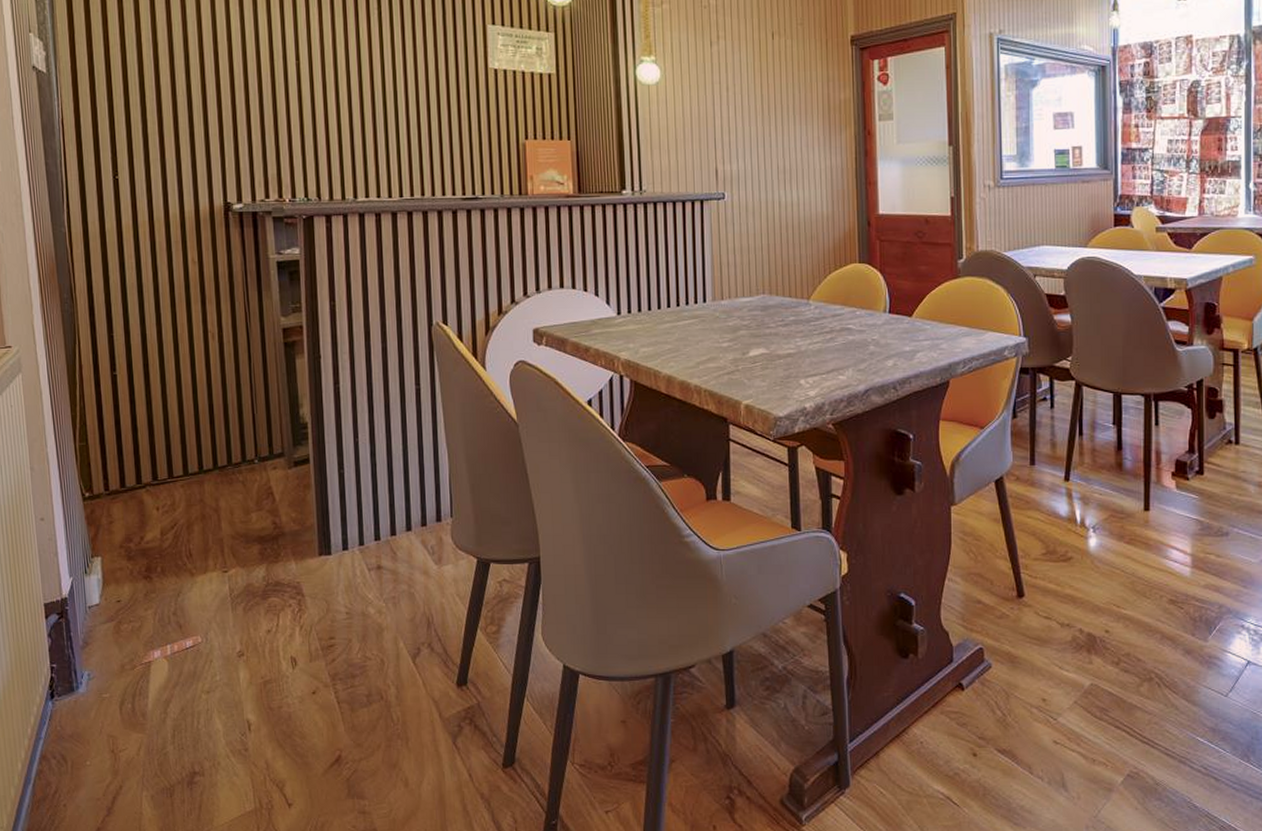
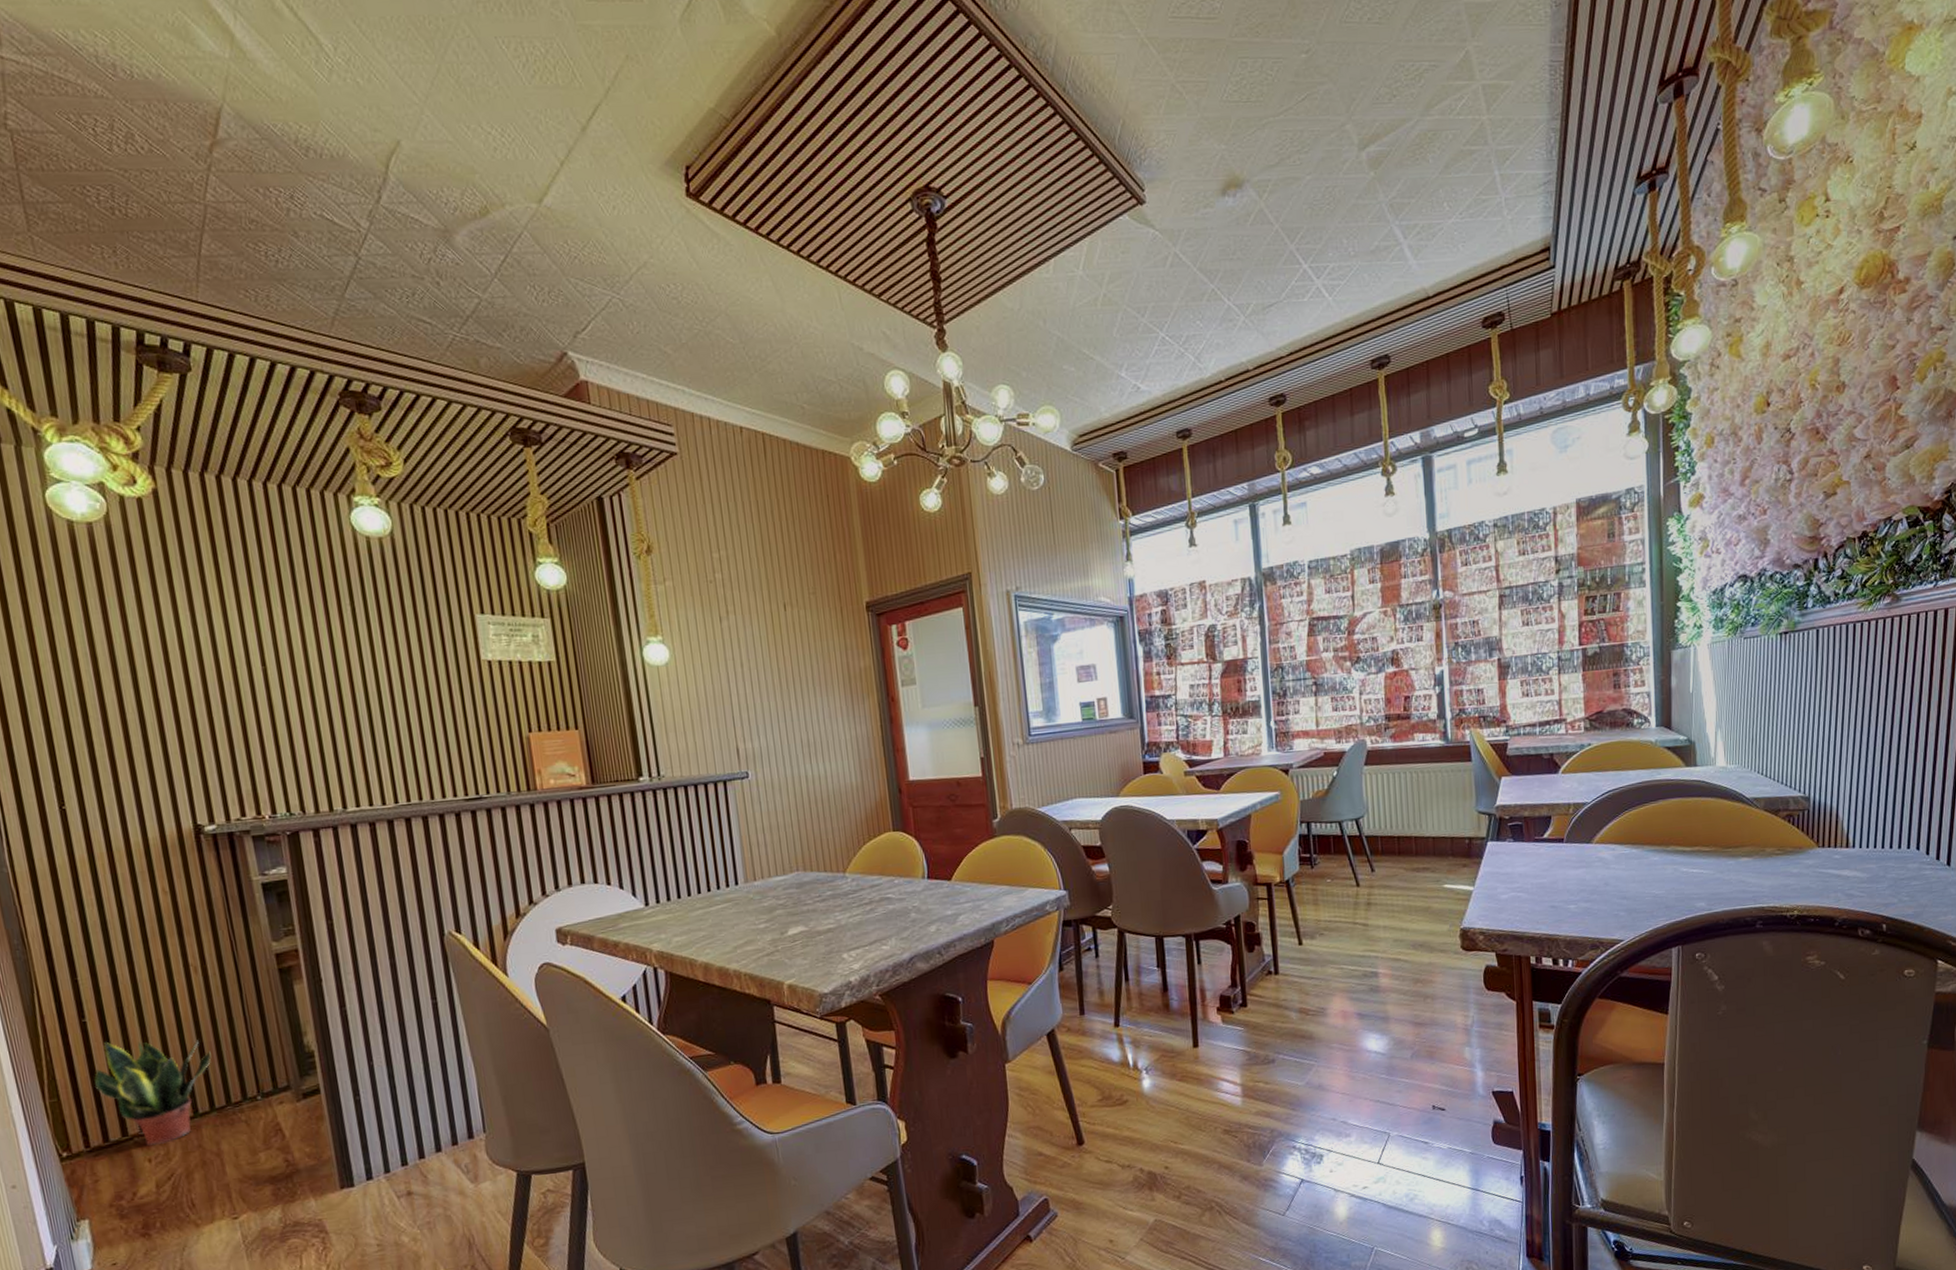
potted plant: none [118,394,219,494] -> present [94,1040,212,1145]

